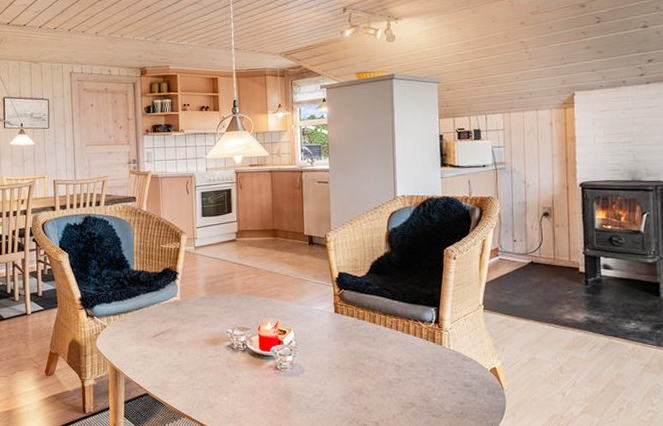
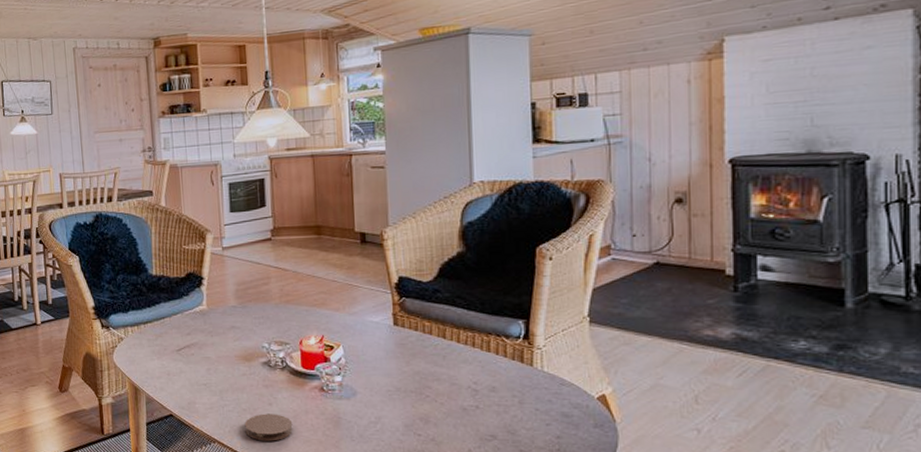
coaster: none [210,390,252,414] -> present [244,413,293,441]

